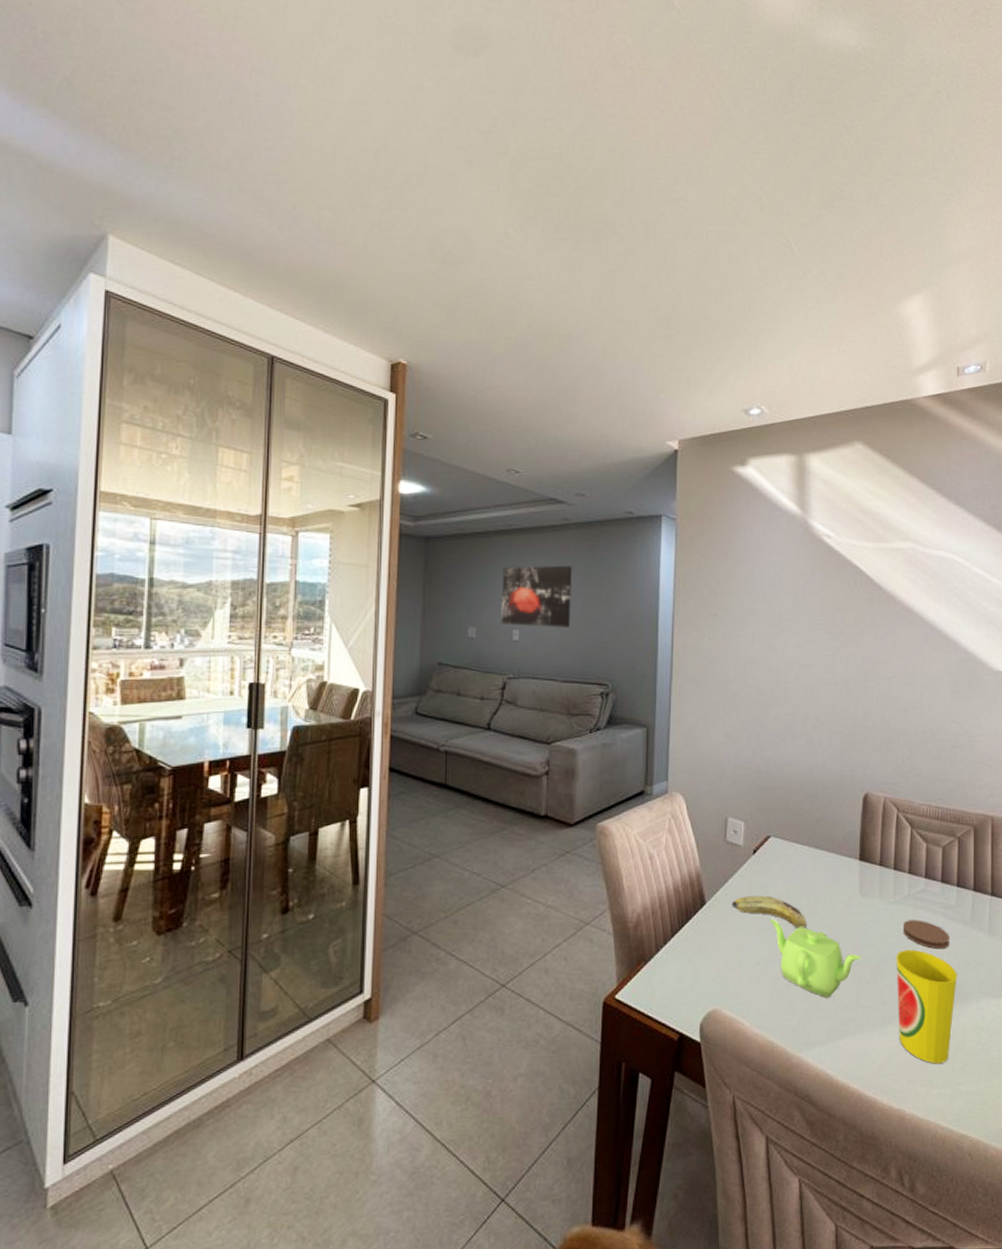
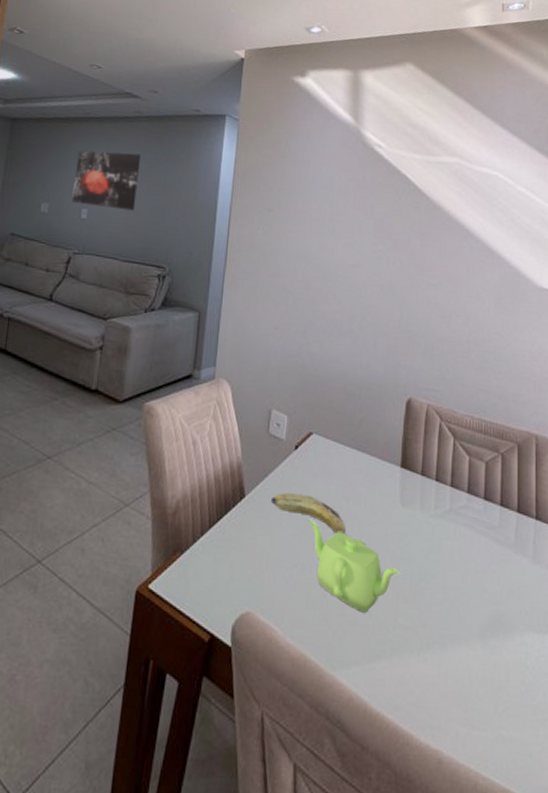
cup: present [896,949,957,1064] -> none [436,568,500,702]
coaster: present [902,920,950,950] -> none [443,536,493,573]

